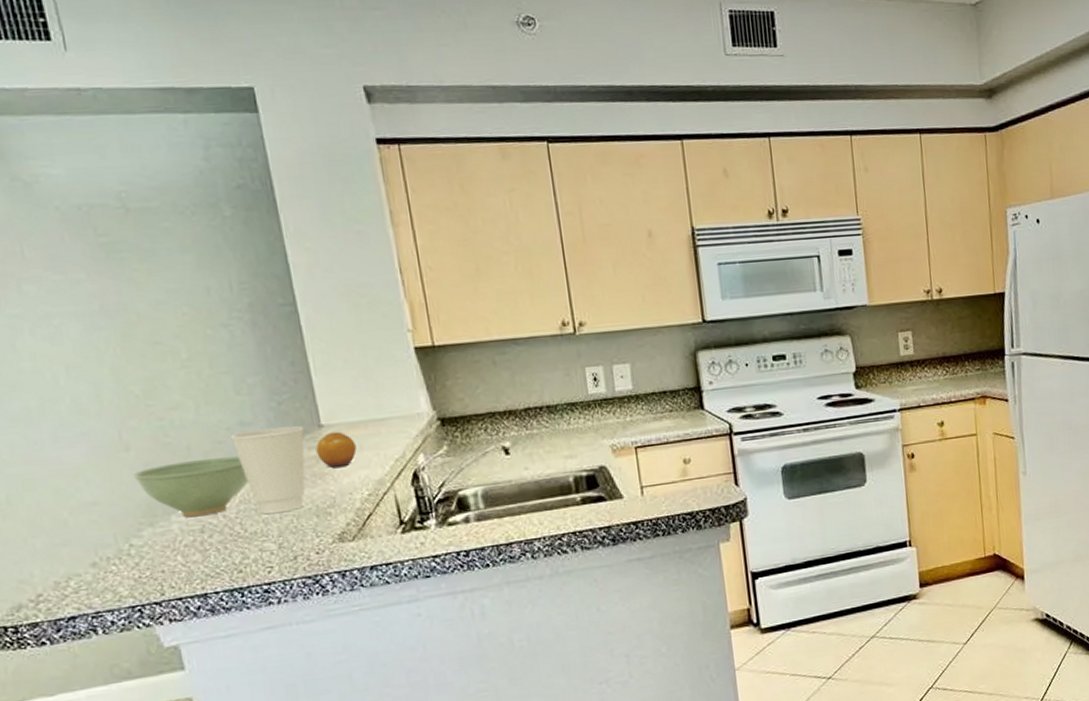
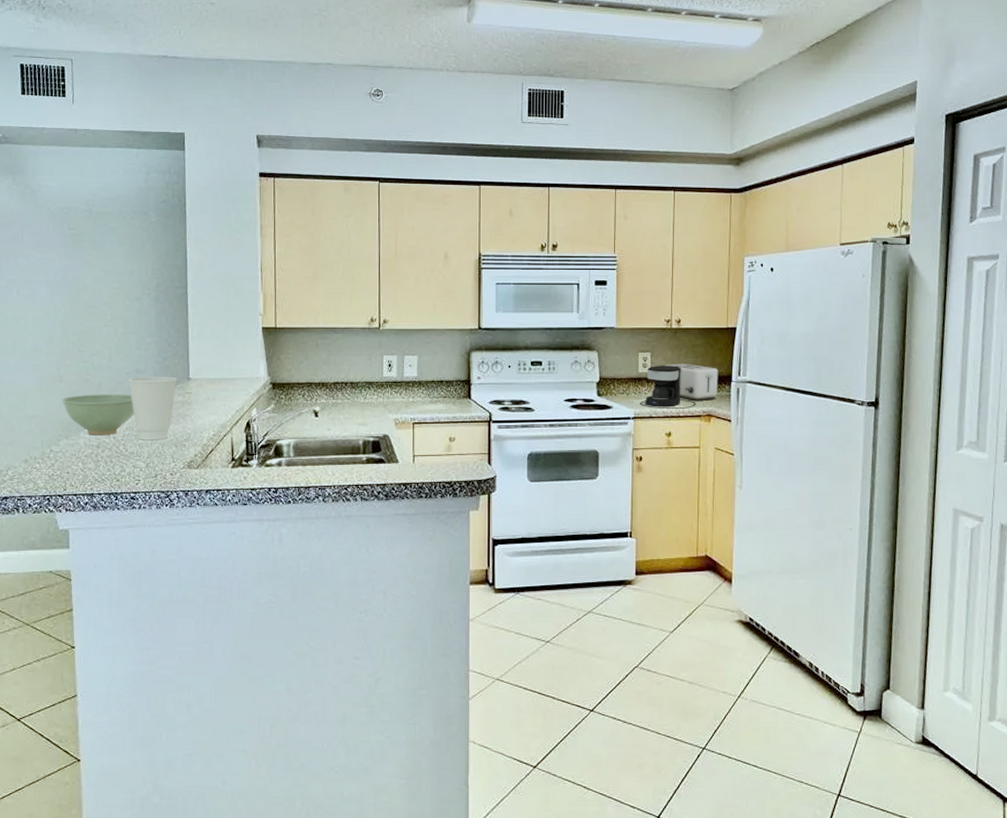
fruit: present [316,431,357,469] -> none [183,384,211,412]
coffee maker: none [905,343,969,396] -> present [640,365,696,410]
toaster: none [929,339,991,382] -> present [665,363,718,401]

